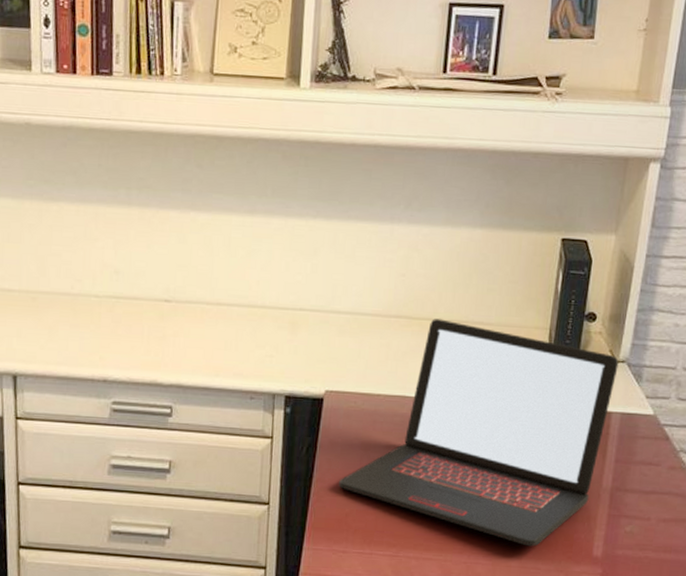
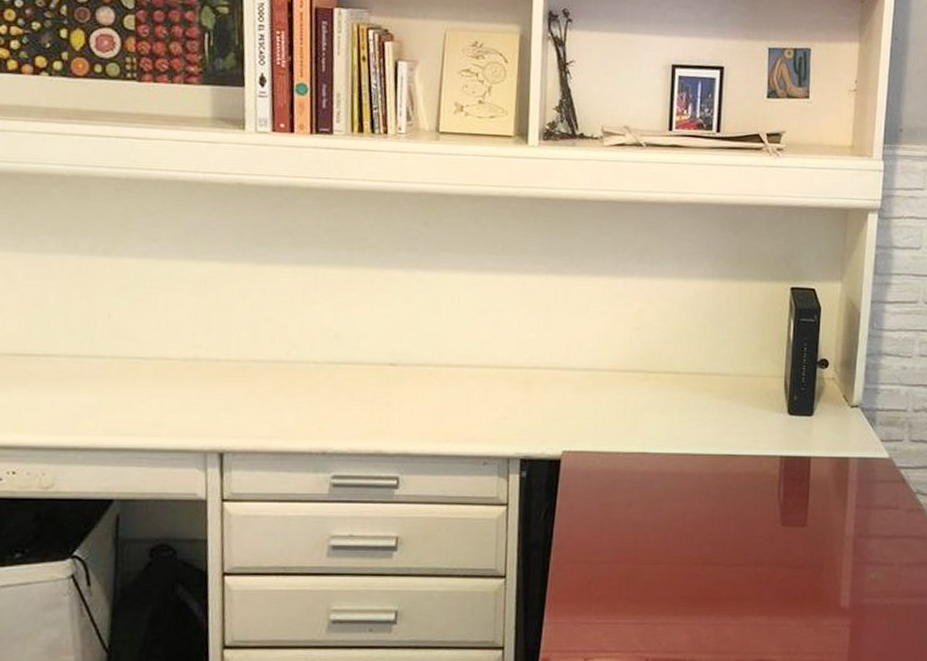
laptop: present [339,319,619,547] -> none [580,372,853,602]

